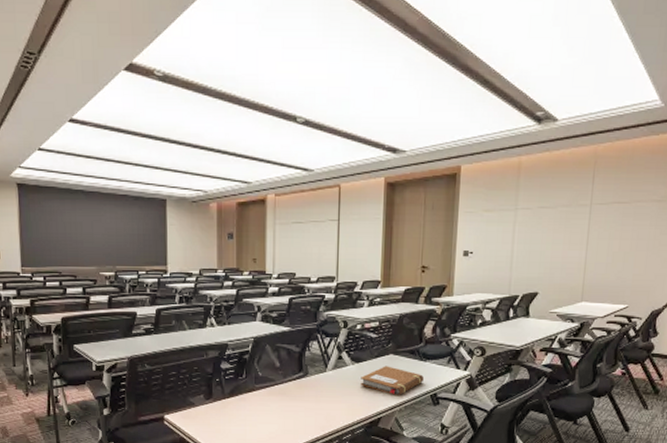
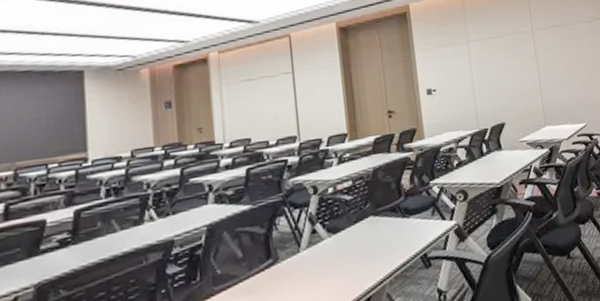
notebook: present [360,366,423,395] -> none [341,231,410,266]

